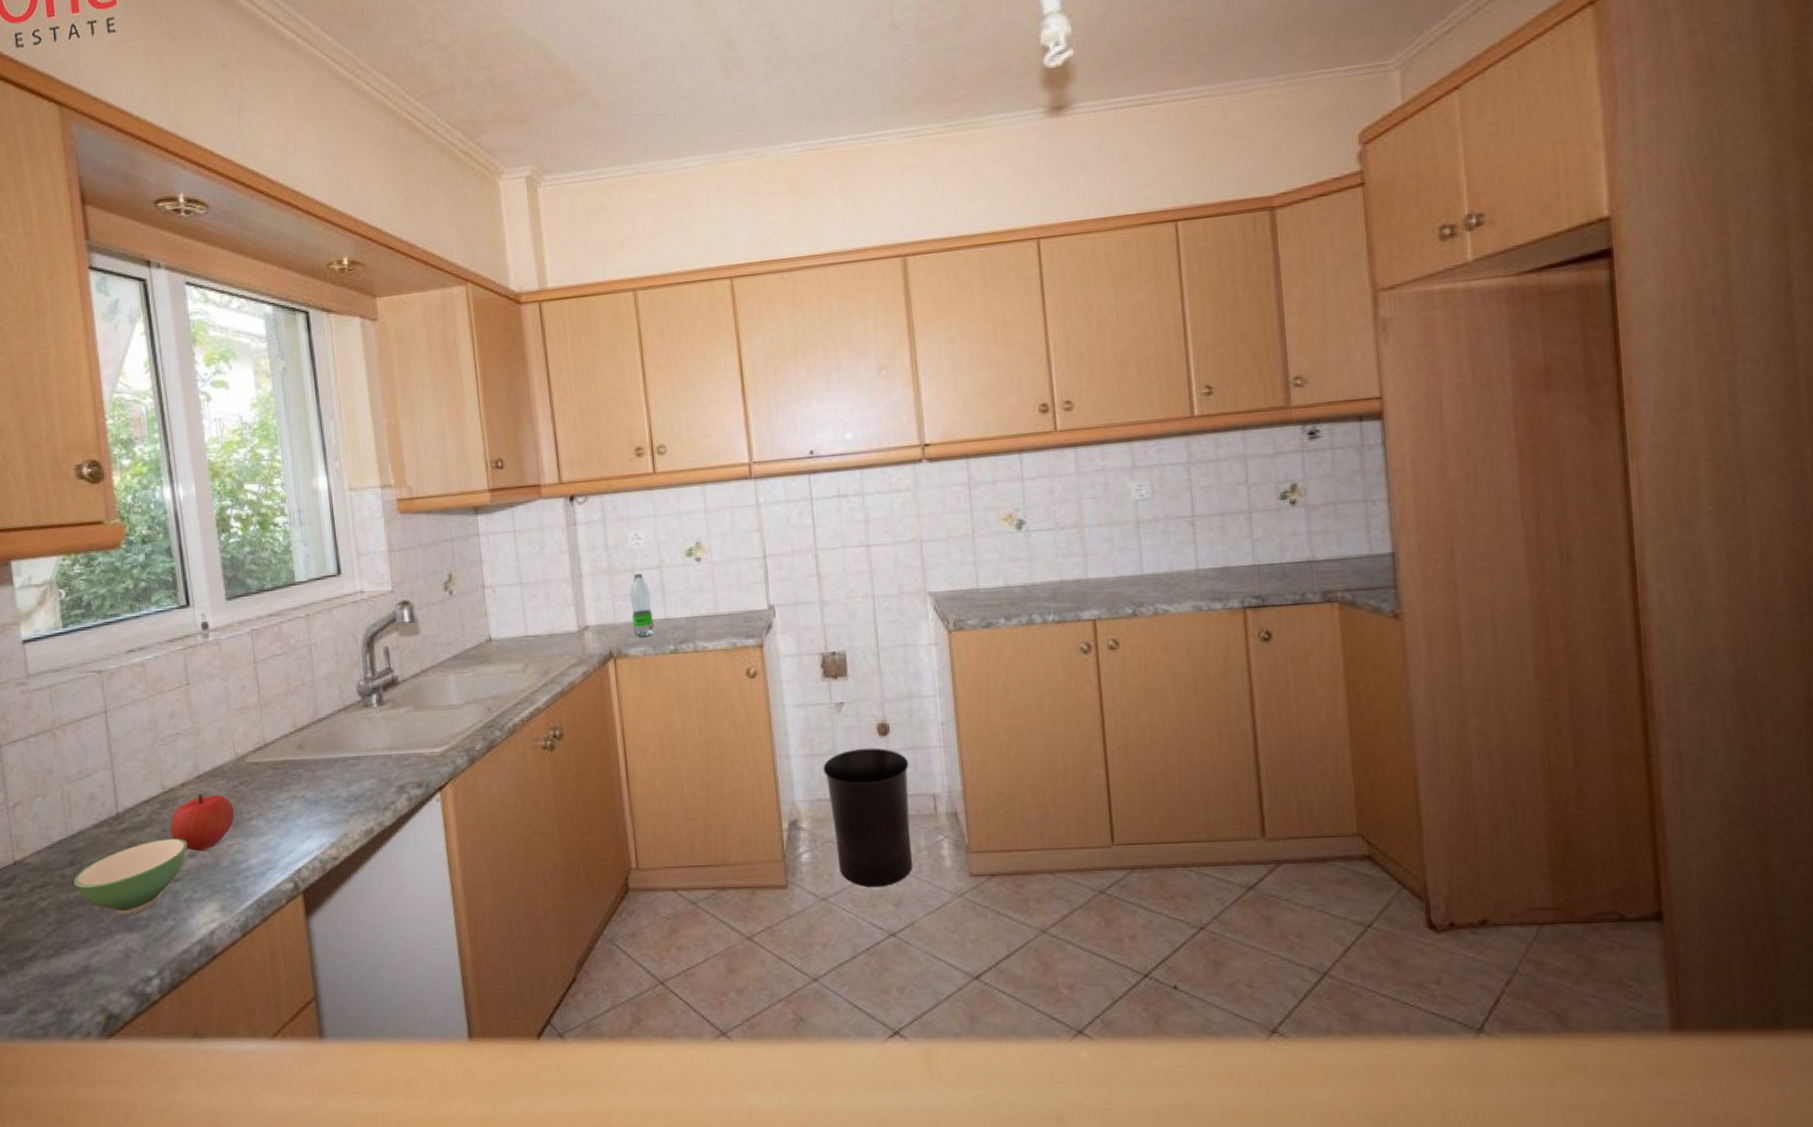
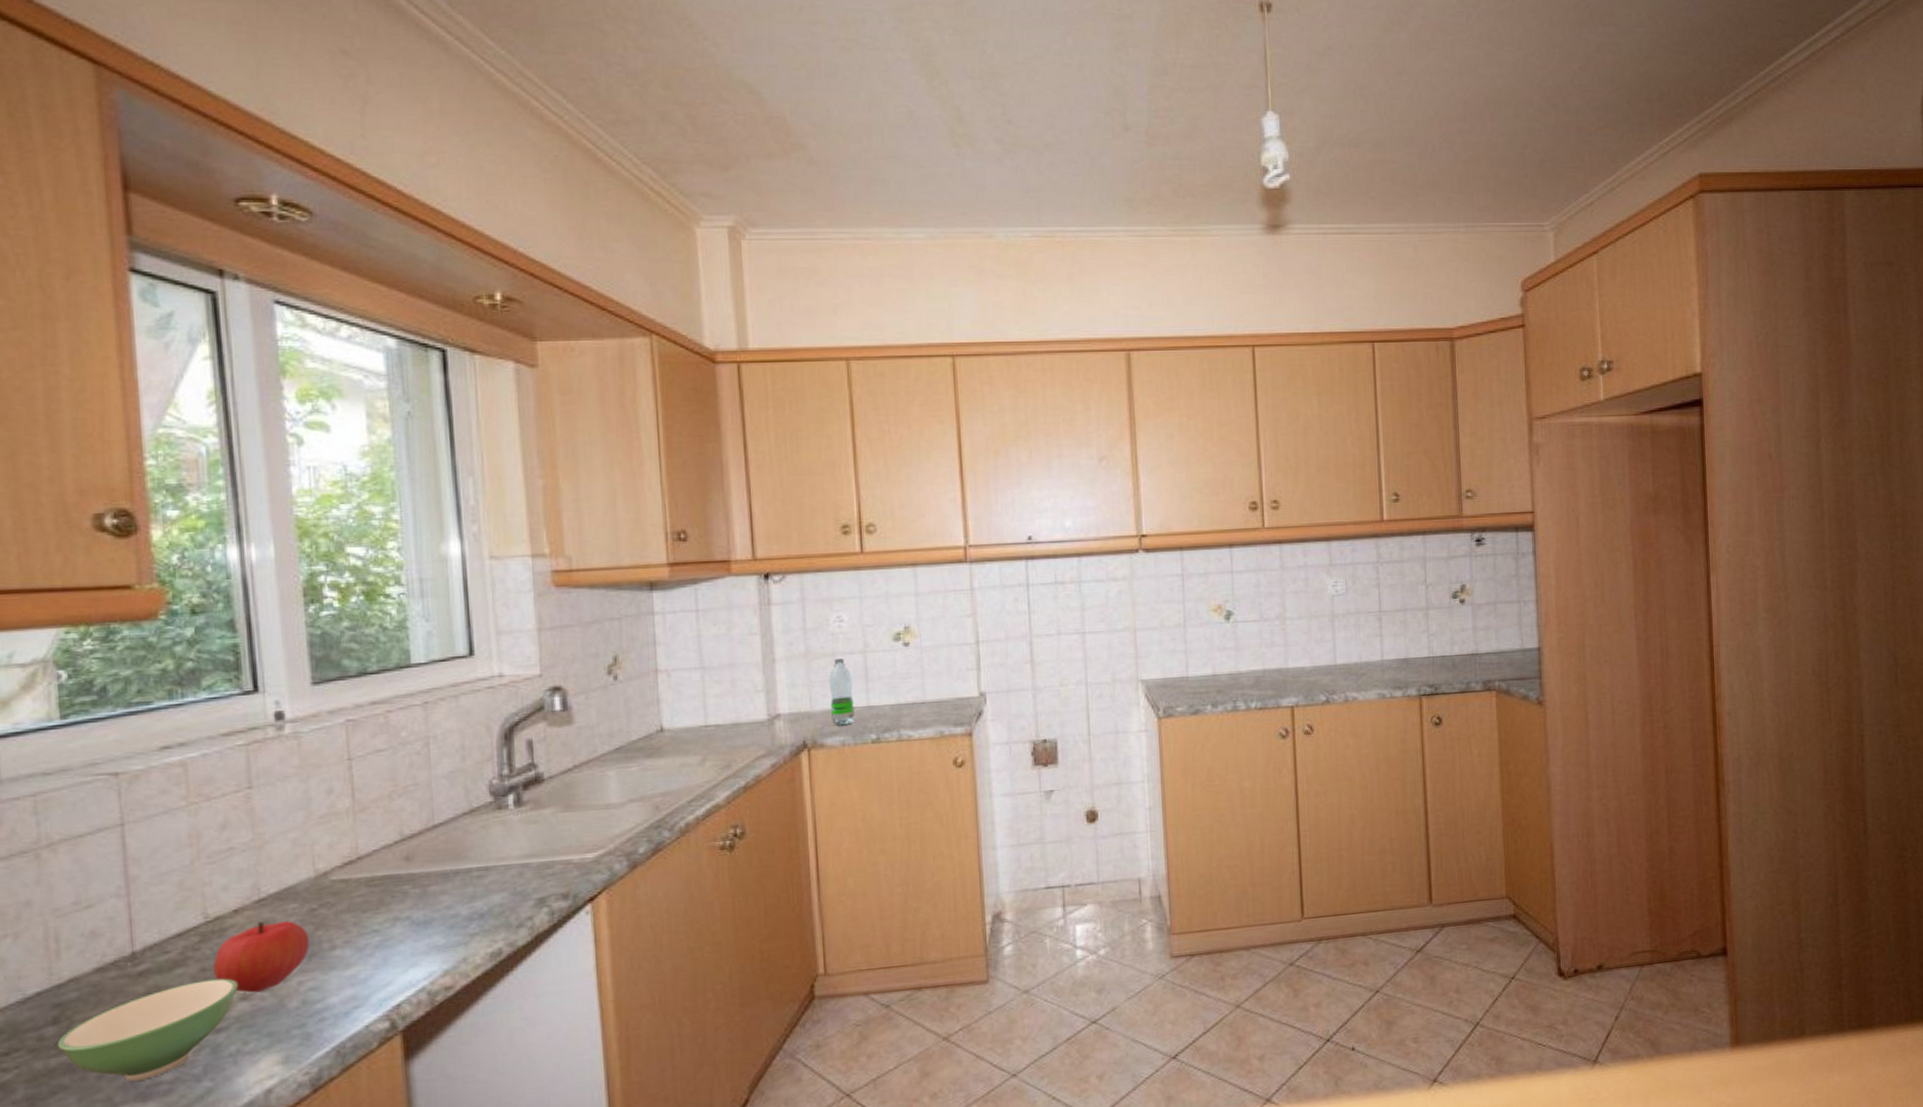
waste bin: present [823,748,912,888] -> none [1030,835,1116,976]

